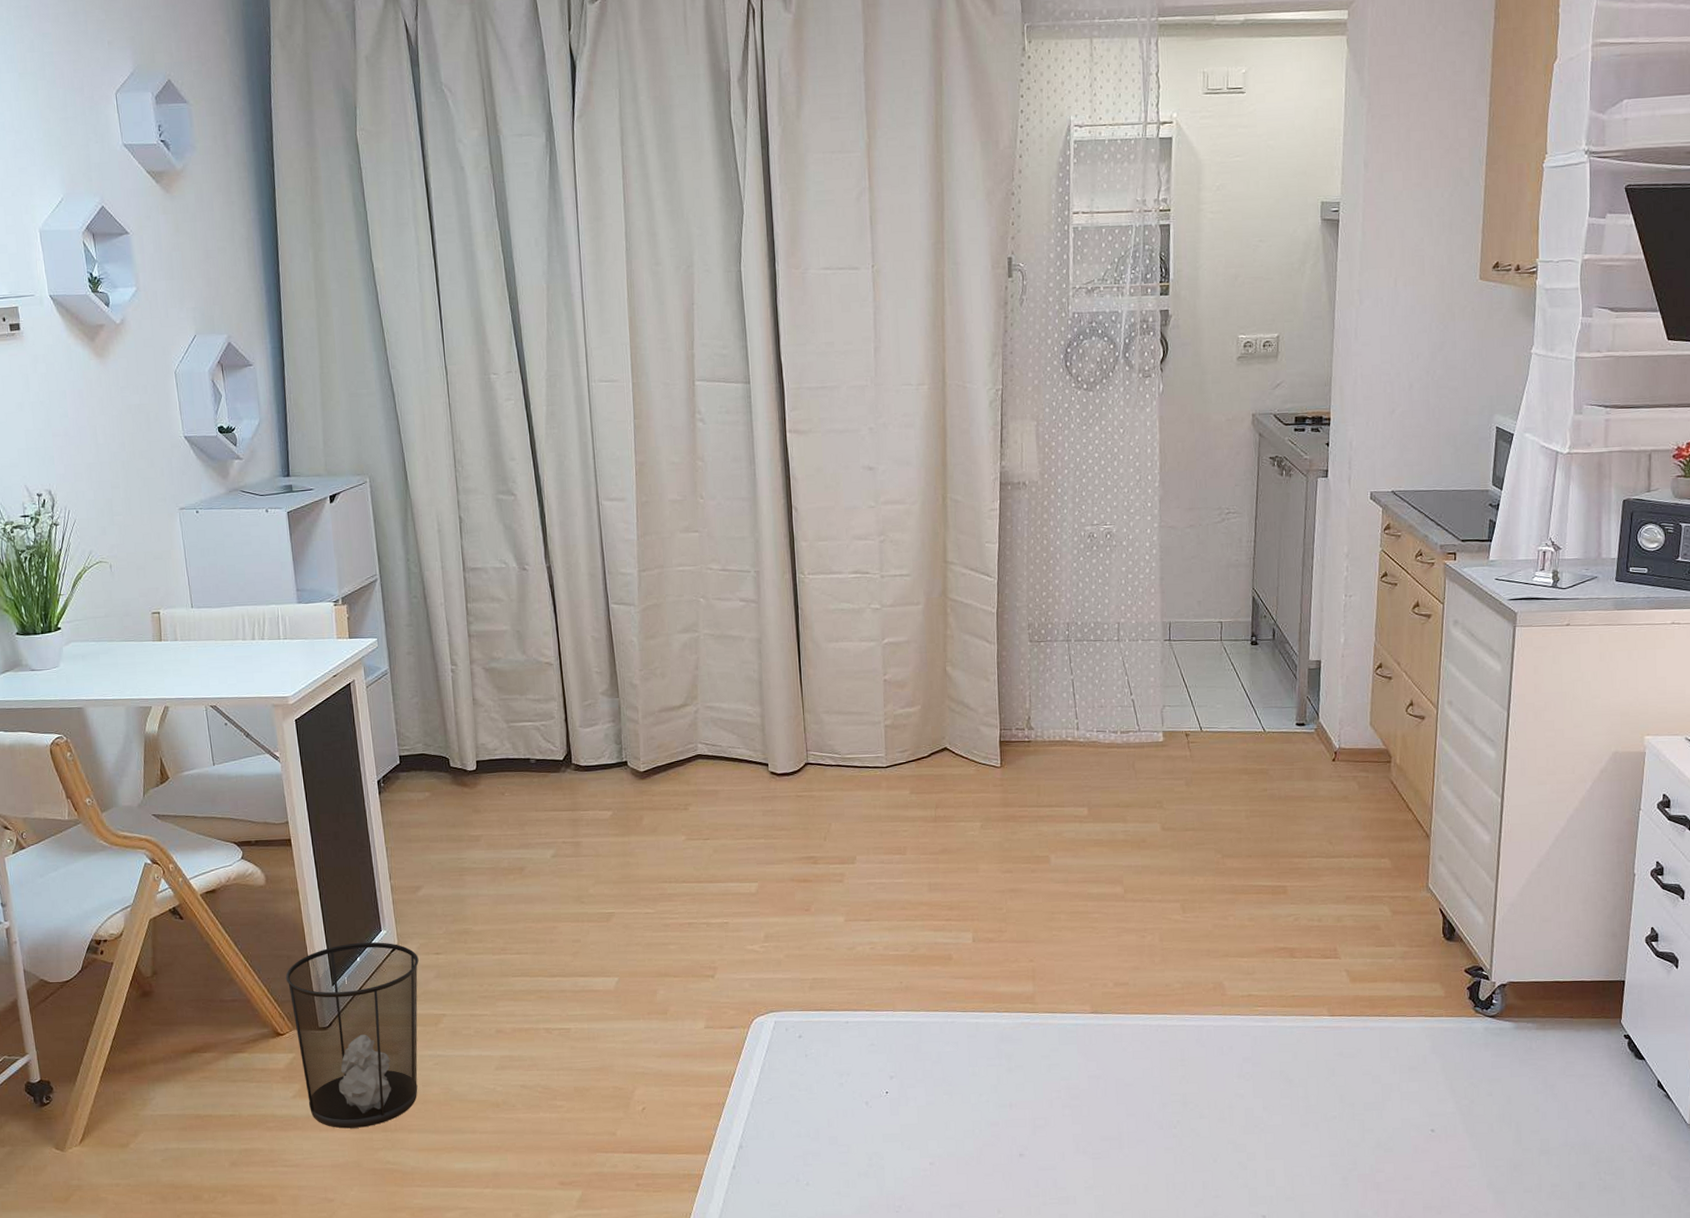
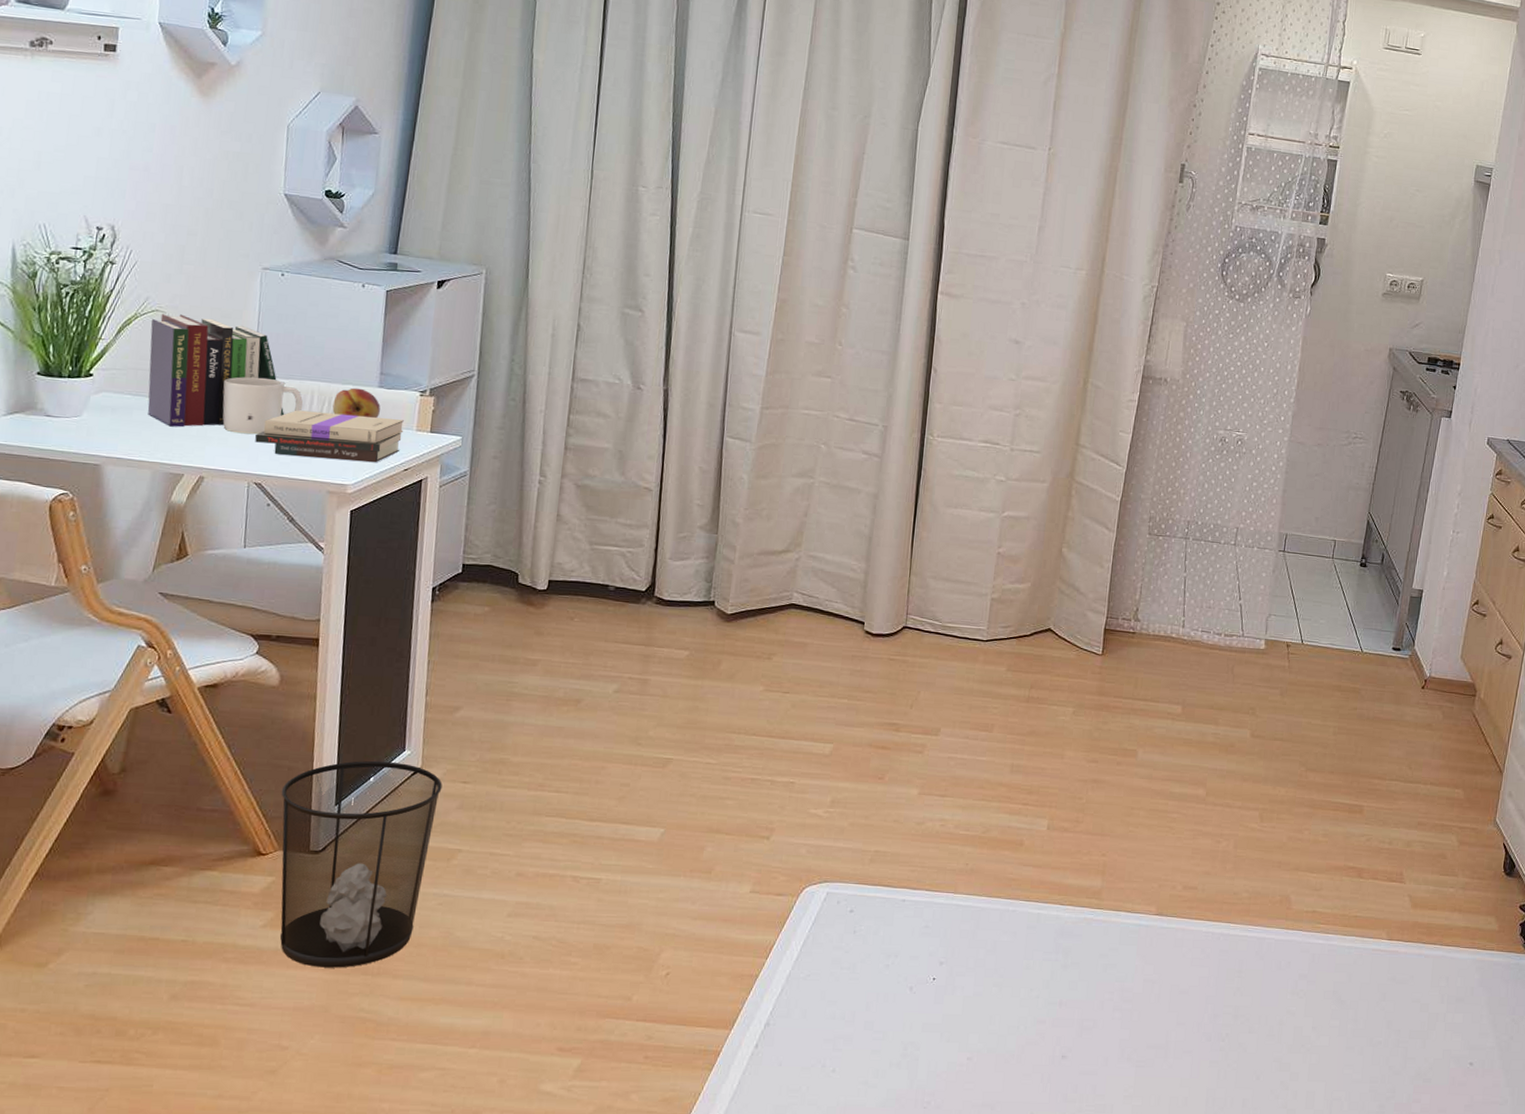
books: none [98,562,223,665] -> present [147,314,284,428]
mug: none [167,609,237,663] -> present [222,376,303,435]
books: none [203,630,327,677] -> present [255,410,404,463]
fruit: none [262,606,303,634] -> present [332,388,381,418]

